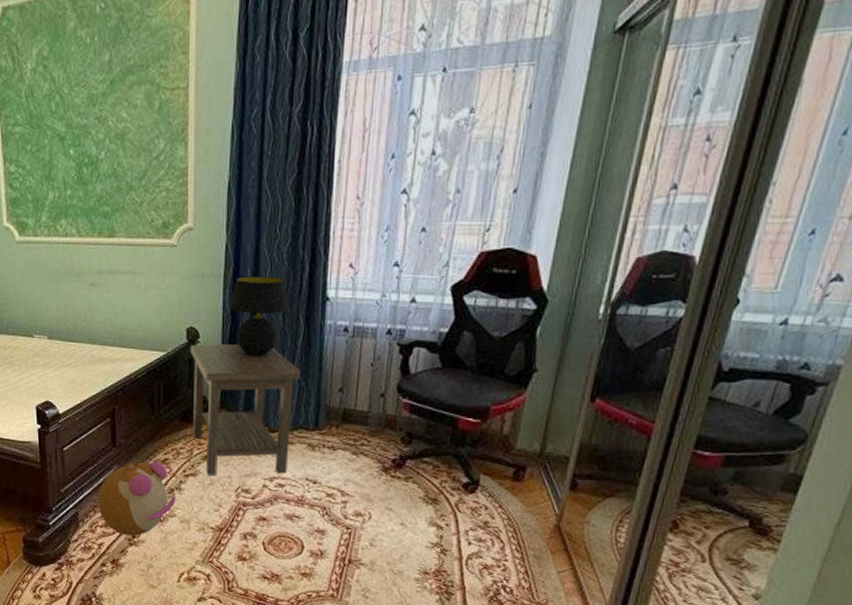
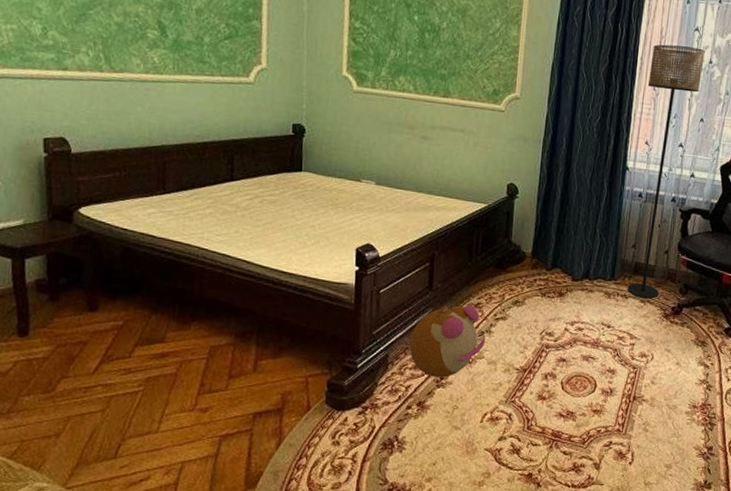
side table: present [190,344,301,476] -> none [506,199,602,320]
table lamp: present [230,276,288,356] -> none [546,143,596,213]
floor lamp: none [335,137,425,450] -> present [627,44,705,299]

